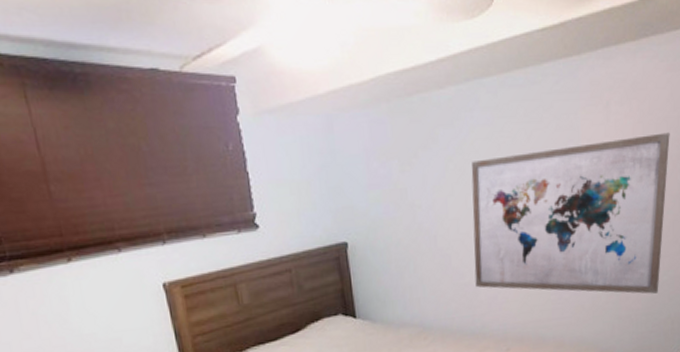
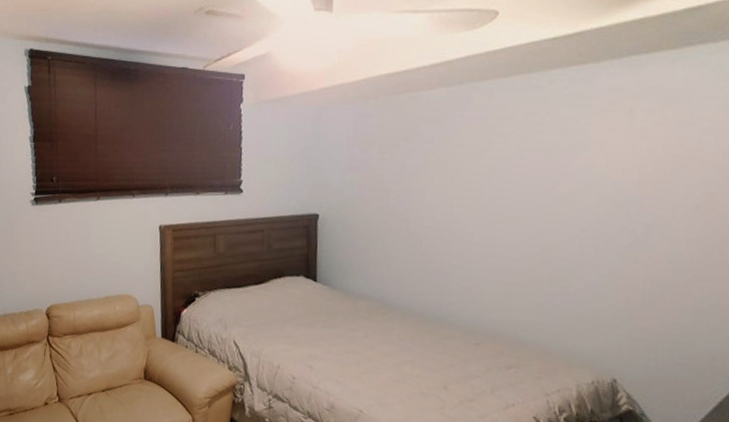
wall art: present [471,132,670,294] -> none [446,144,721,321]

